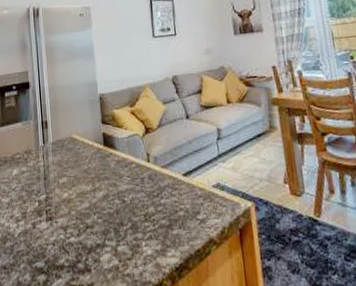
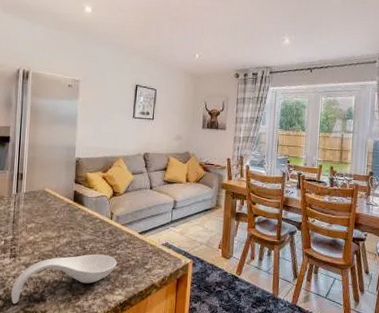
spoon rest: none [52,206,164,278] -> present [10,254,117,305]

